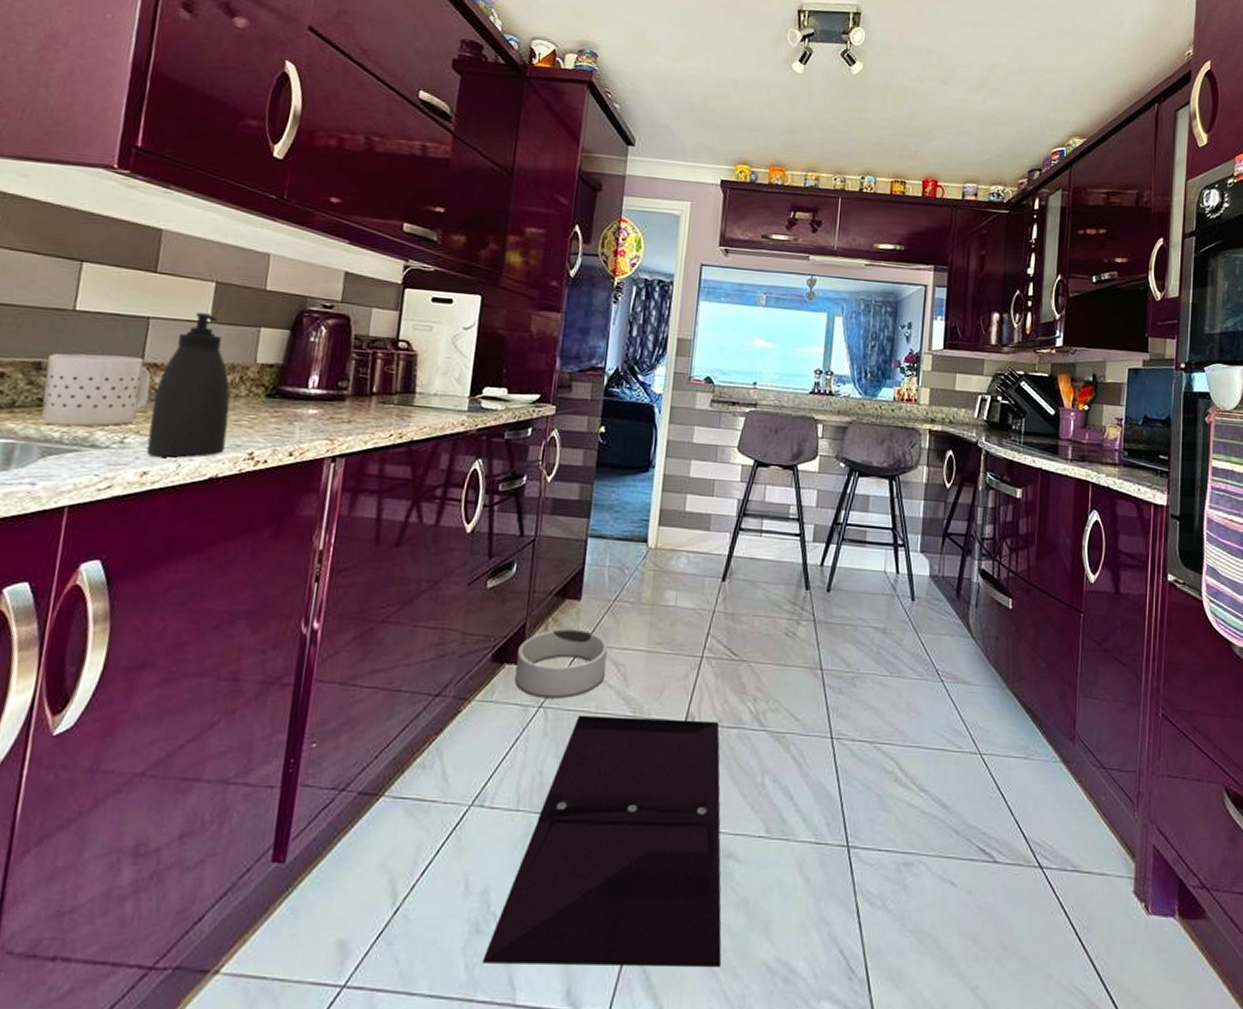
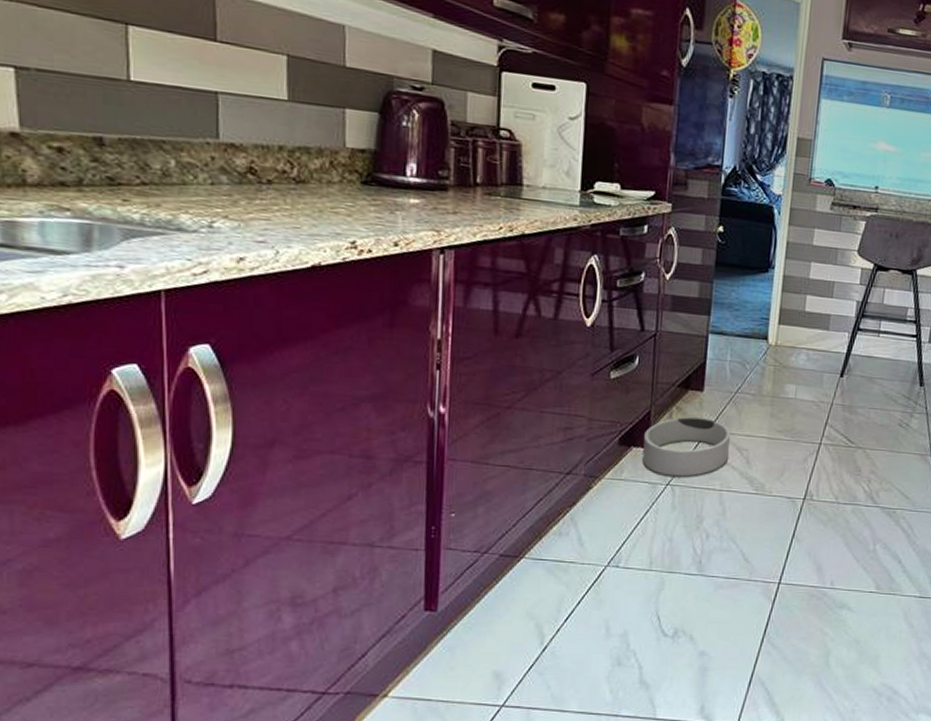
mug: present [41,353,152,427] -> none [110,128,232,209]
soap dispenser: present [146,313,230,459] -> none [237,89,324,246]
door mat: present [482,715,722,968] -> none [625,492,836,691]

